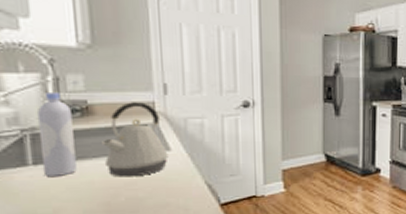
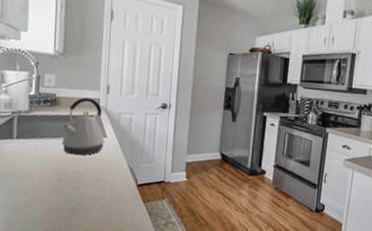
bottle: present [36,91,77,176] -> none [22,85,45,149]

